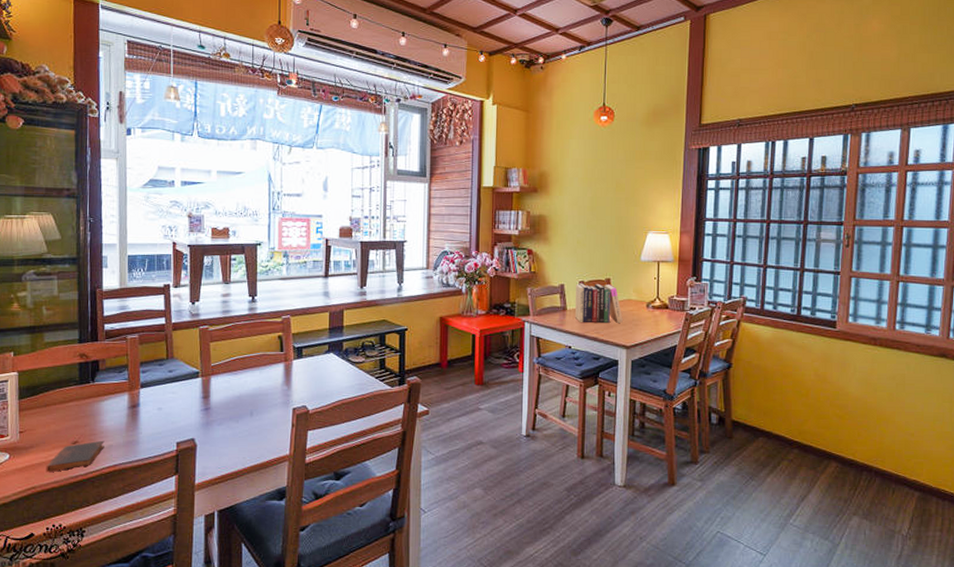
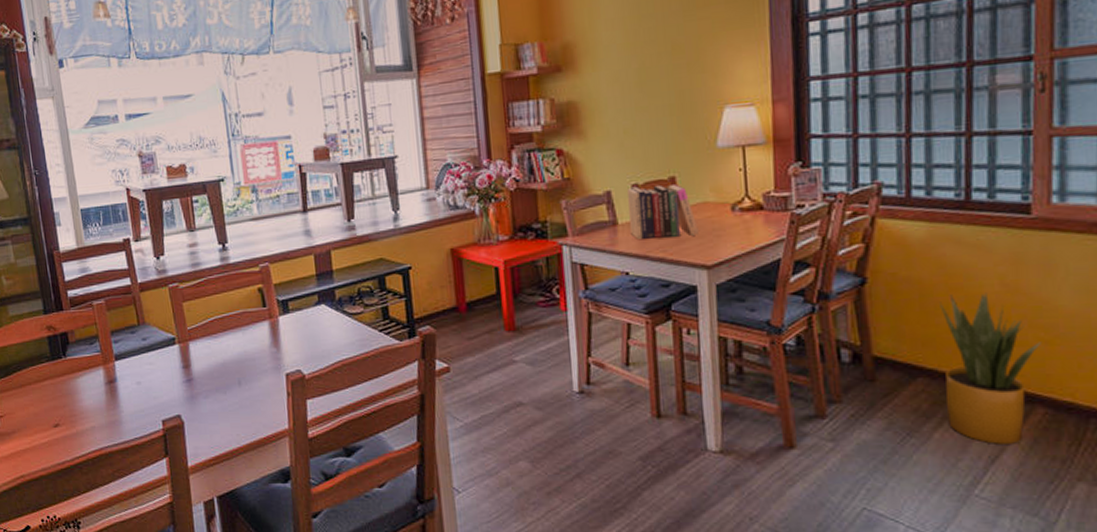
book: present [46,440,105,473] -> none [31,421,87,460]
planter: none [776,380,837,487] -> present [940,293,1041,444]

